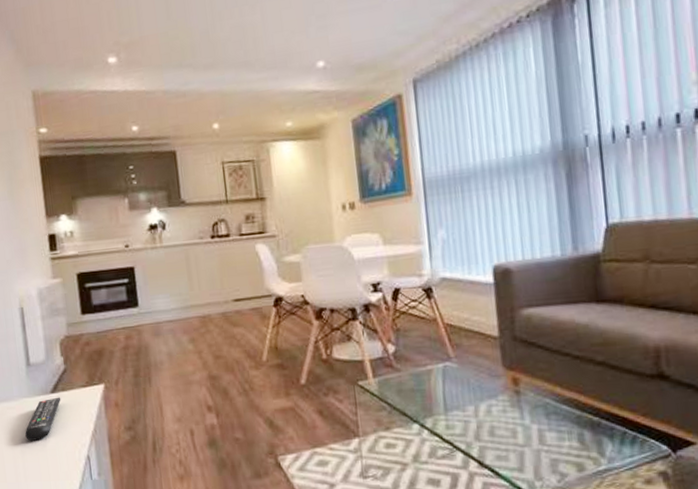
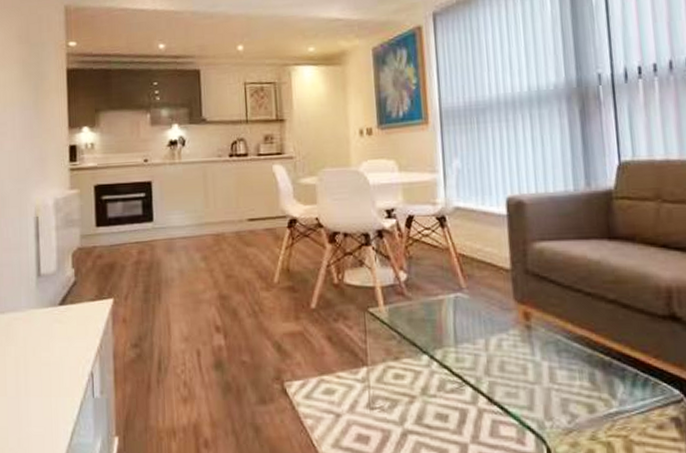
remote control: present [25,397,61,441] -> none [30,309,69,354]

